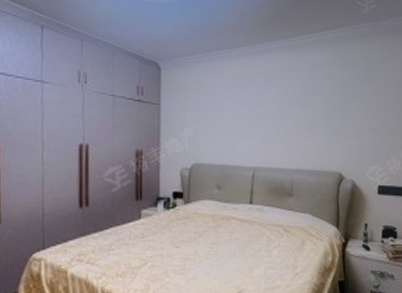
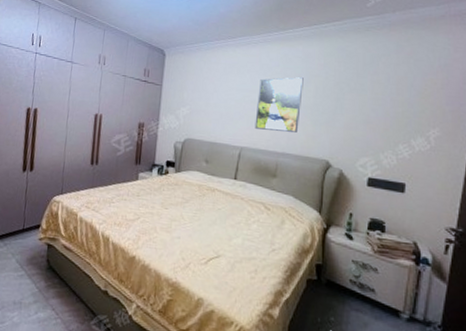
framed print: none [266,88,311,146] -> present [254,77,304,133]

